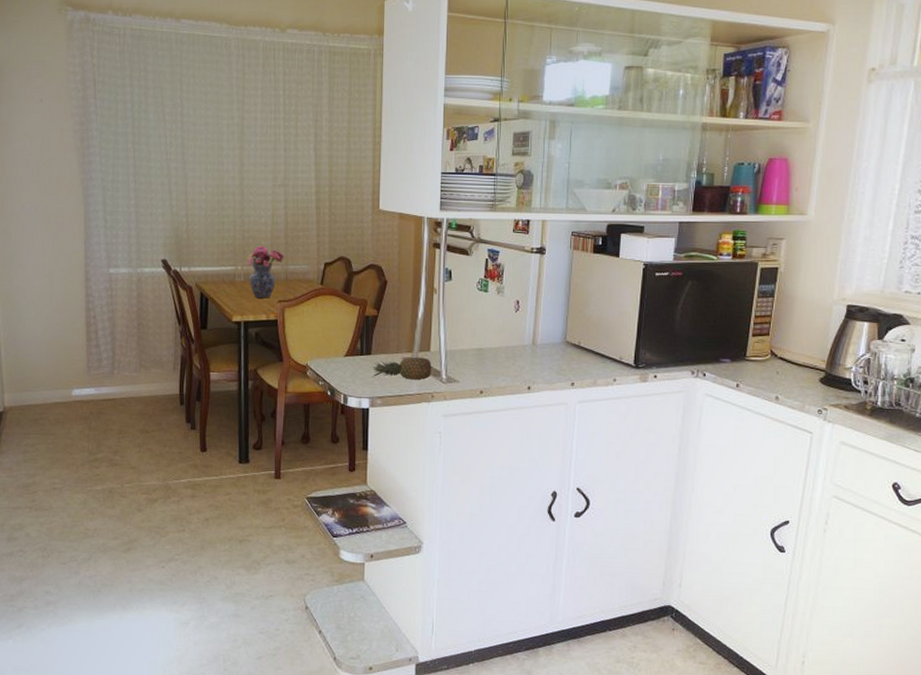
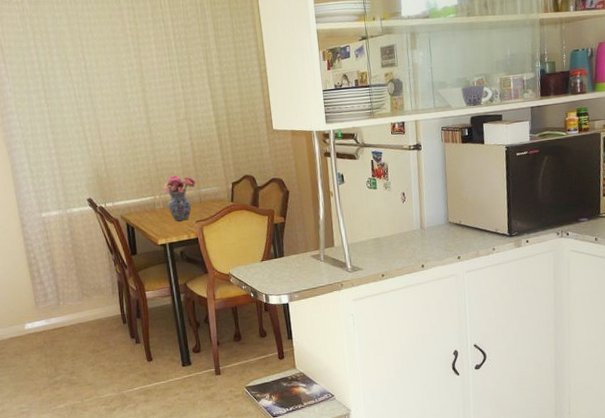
fruit: present [371,357,432,381] -> none [287,252,338,276]
cup: none [600,188,636,212] -> present [461,84,493,106]

